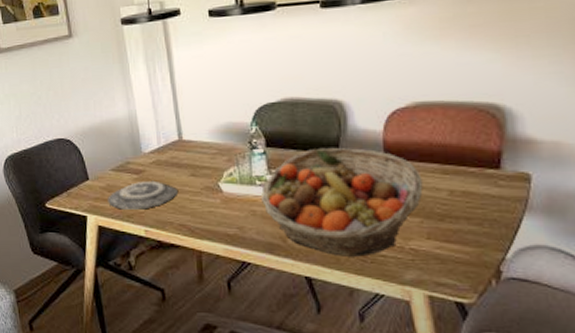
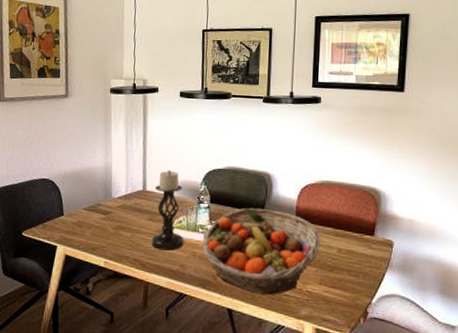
plate: present [108,180,177,210] -> none [77,221,136,245]
candle holder: none [193,112,239,211] -> present [151,170,184,251]

